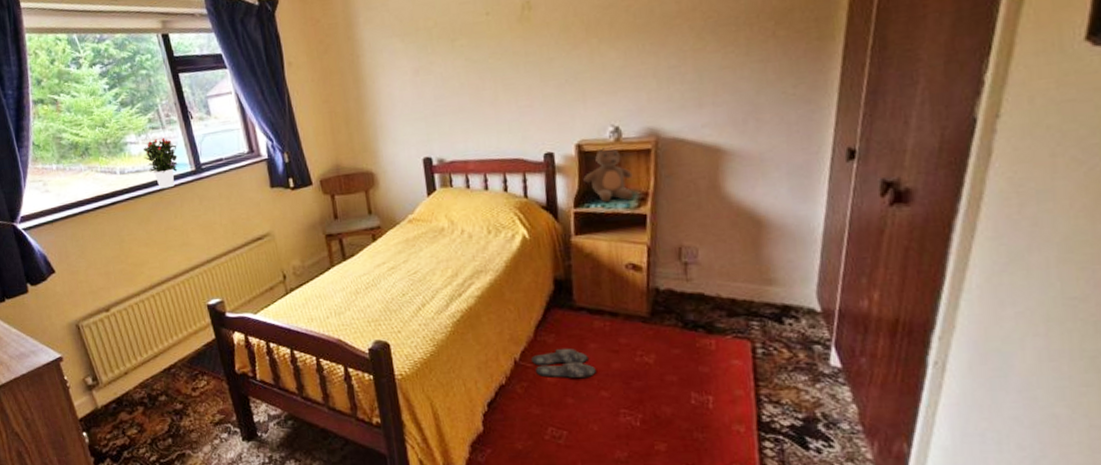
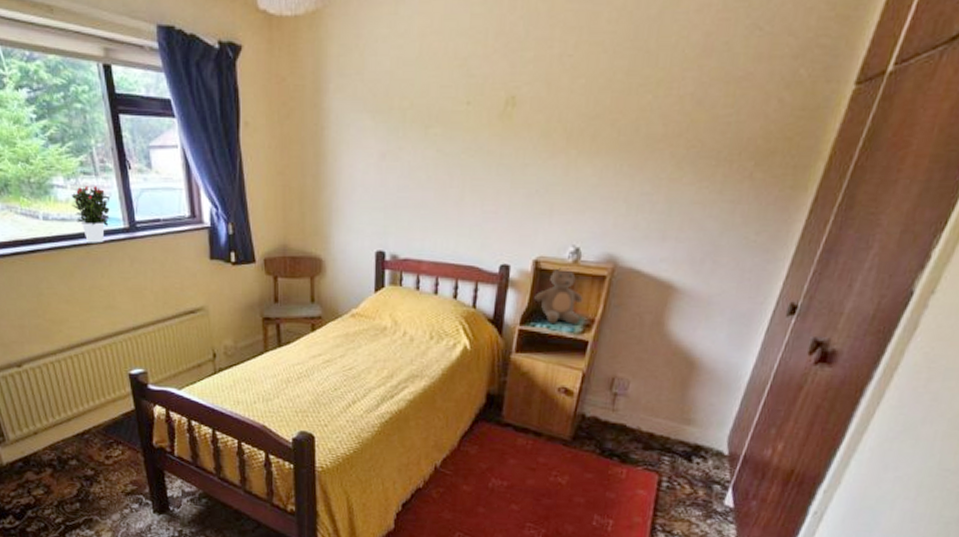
slippers: present [532,348,596,379] -> none [452,460,511,491]

